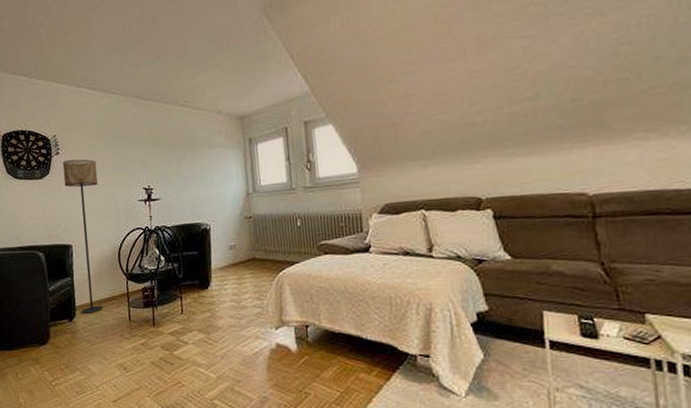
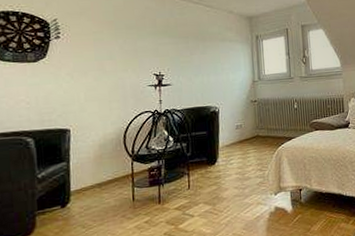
floor lamp: present [62,159,103,314] -> none [63,44,105,198]

